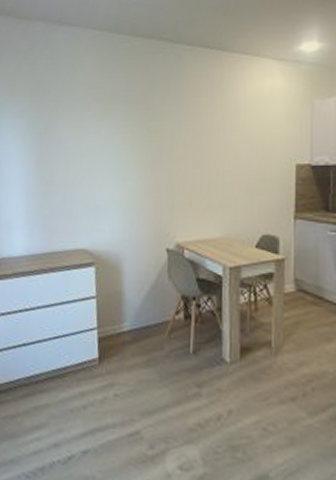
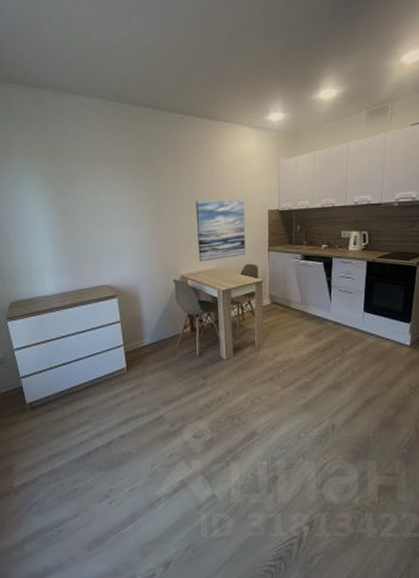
wall art: none [200,149,263,228] -> present [196,200,245,262]

